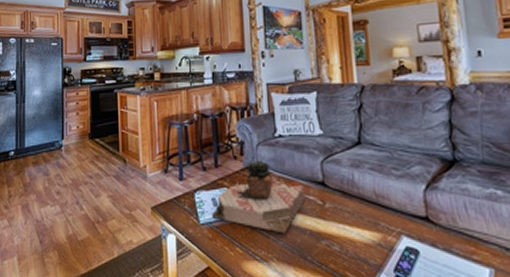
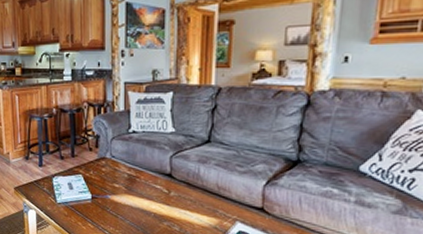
succulent plant: present [212,160,305,234] -> none [68,152,153,215]

